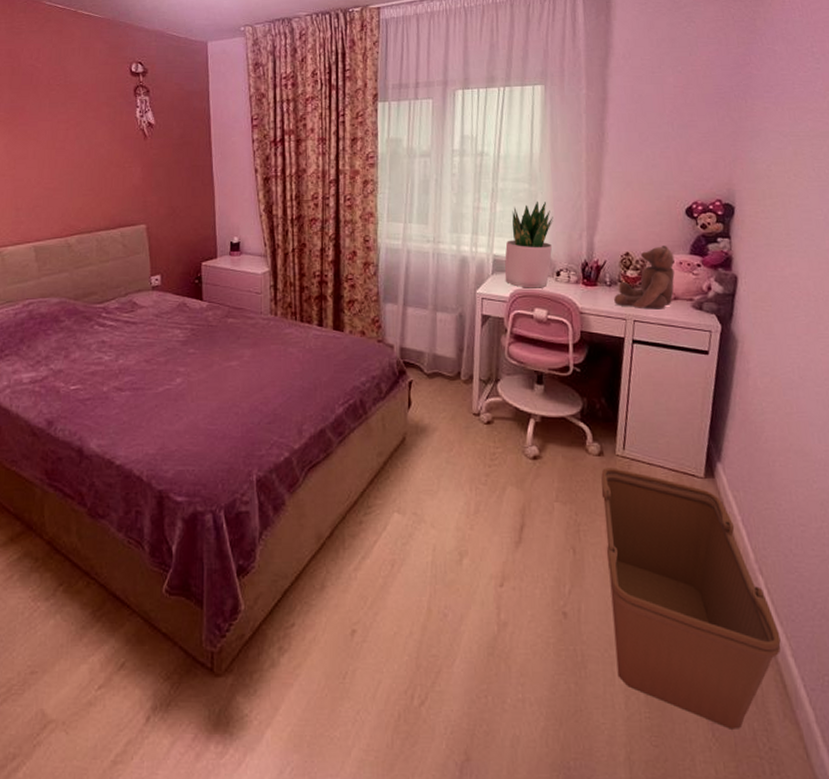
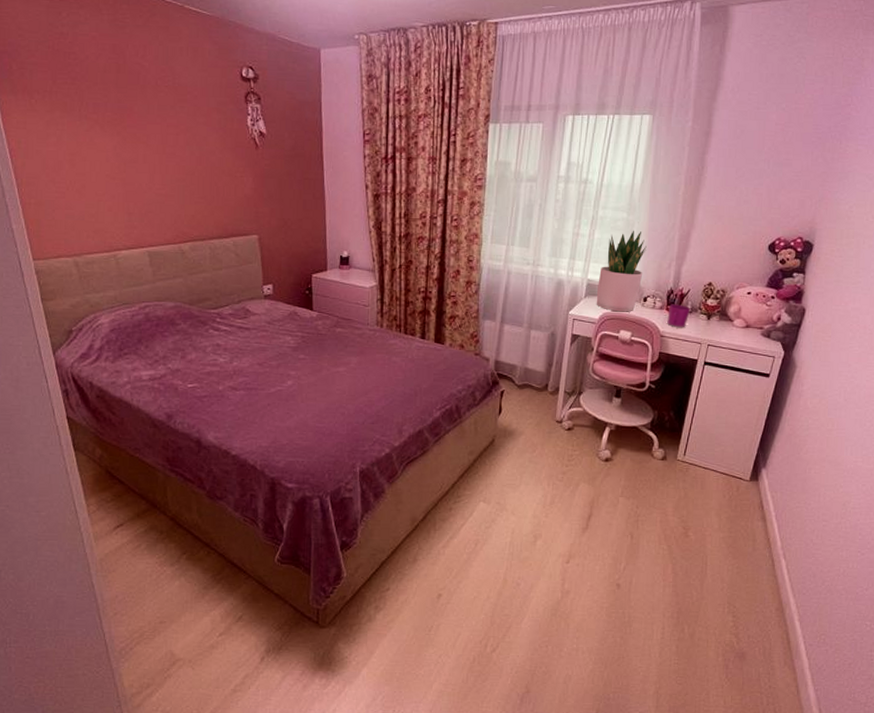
mug: none [585,277,609,303] -> present [667,304,690,328]
bicycle basket: present [601,468,781,729] -> none [656,470,792,673]
teddy bear: present [614,246,675,310] -> none [693,278,752,336]

